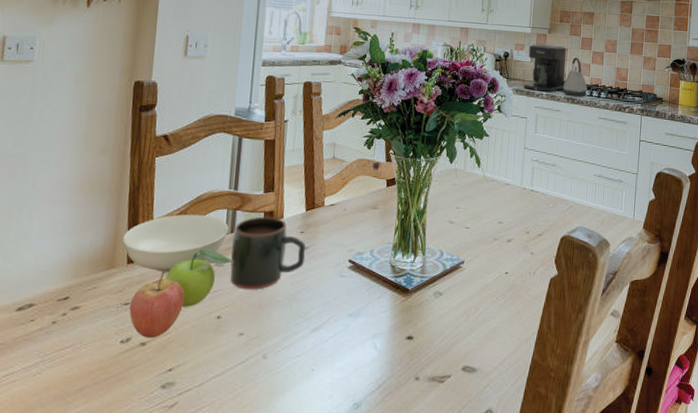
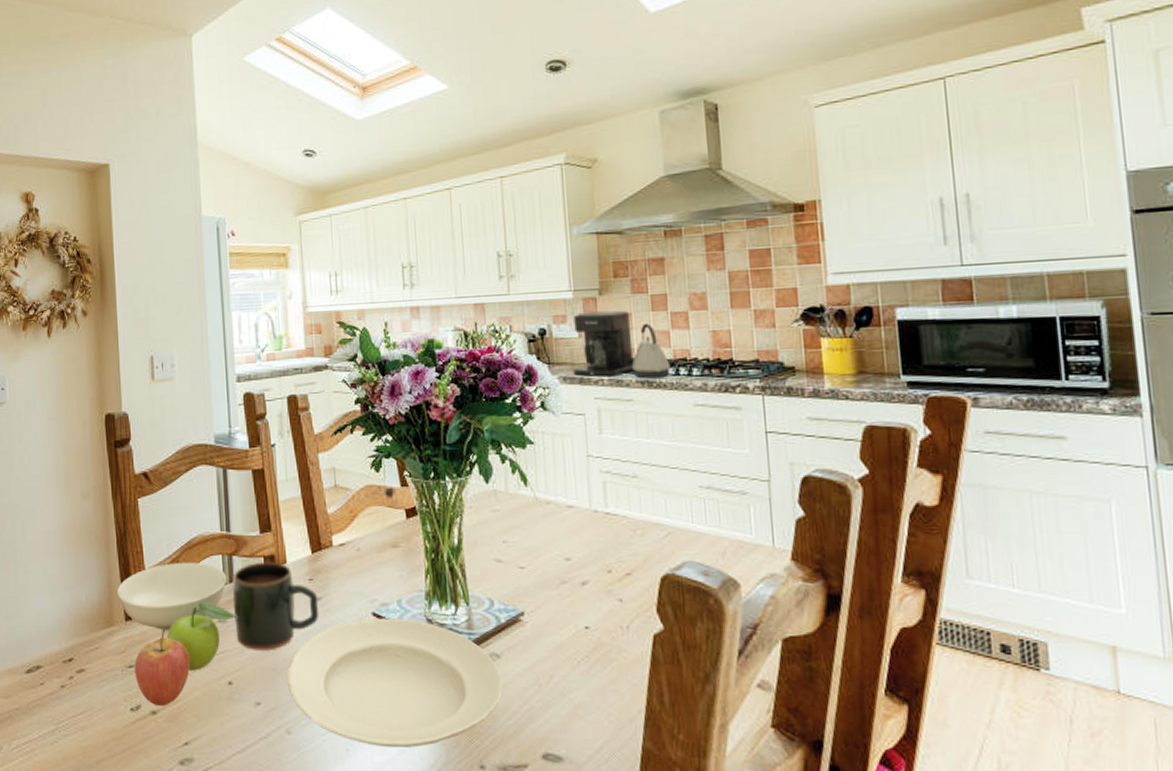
plate: none [268,264,441,367] -> present [286,618,503,748]

